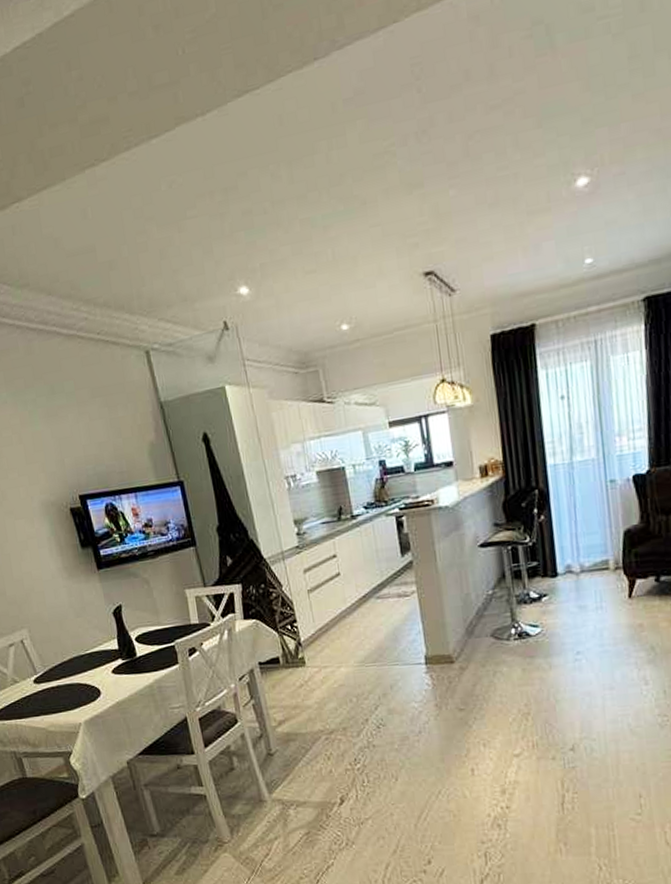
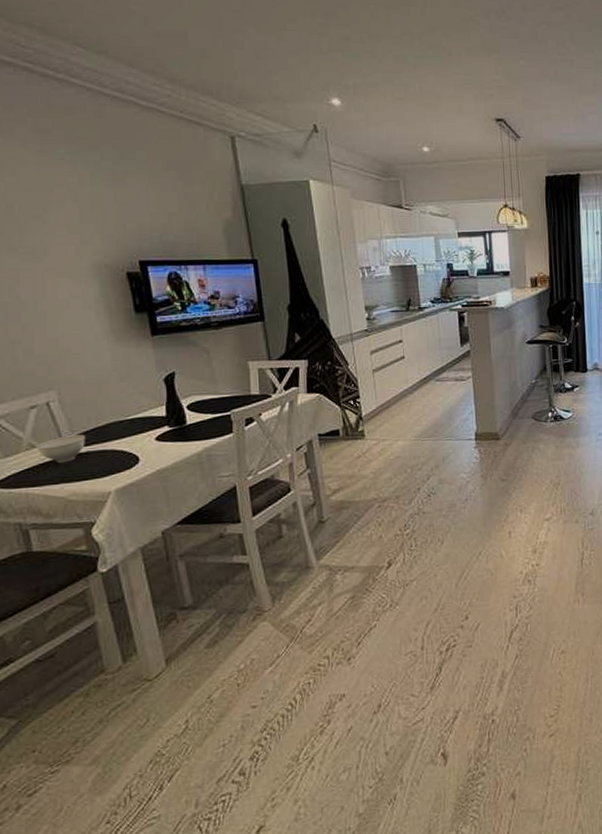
bowl: none [18,669,56,697] -> present [36,435,87,464]

